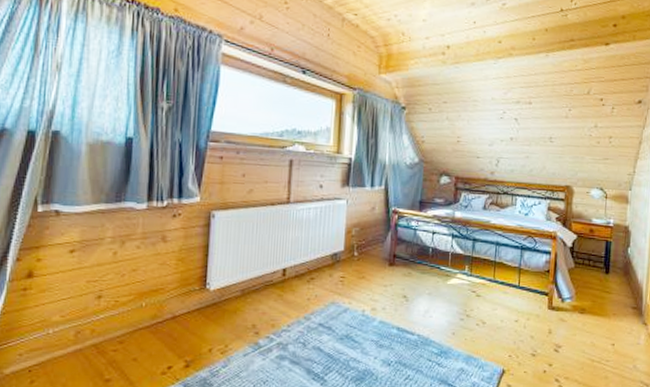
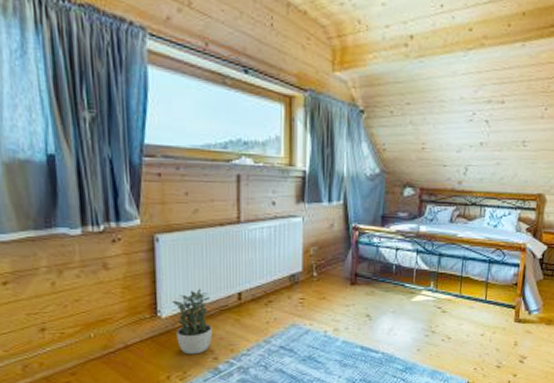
potted plant: none [220,263,256,328] -> present [171,288,212,355]

